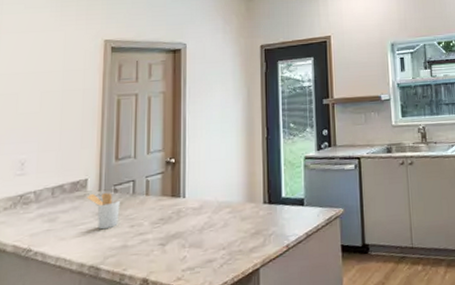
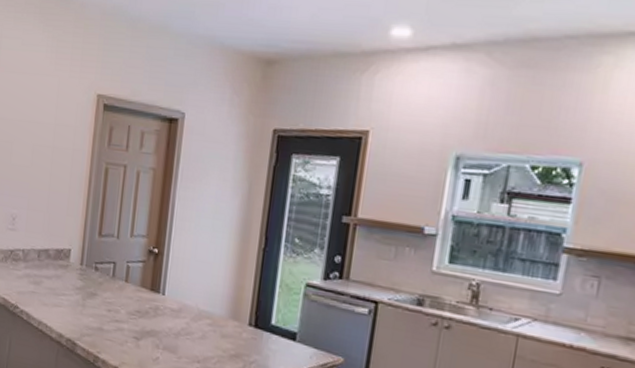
utensil holder: present [86,193,120,230] -> none [69,265,100,307]

